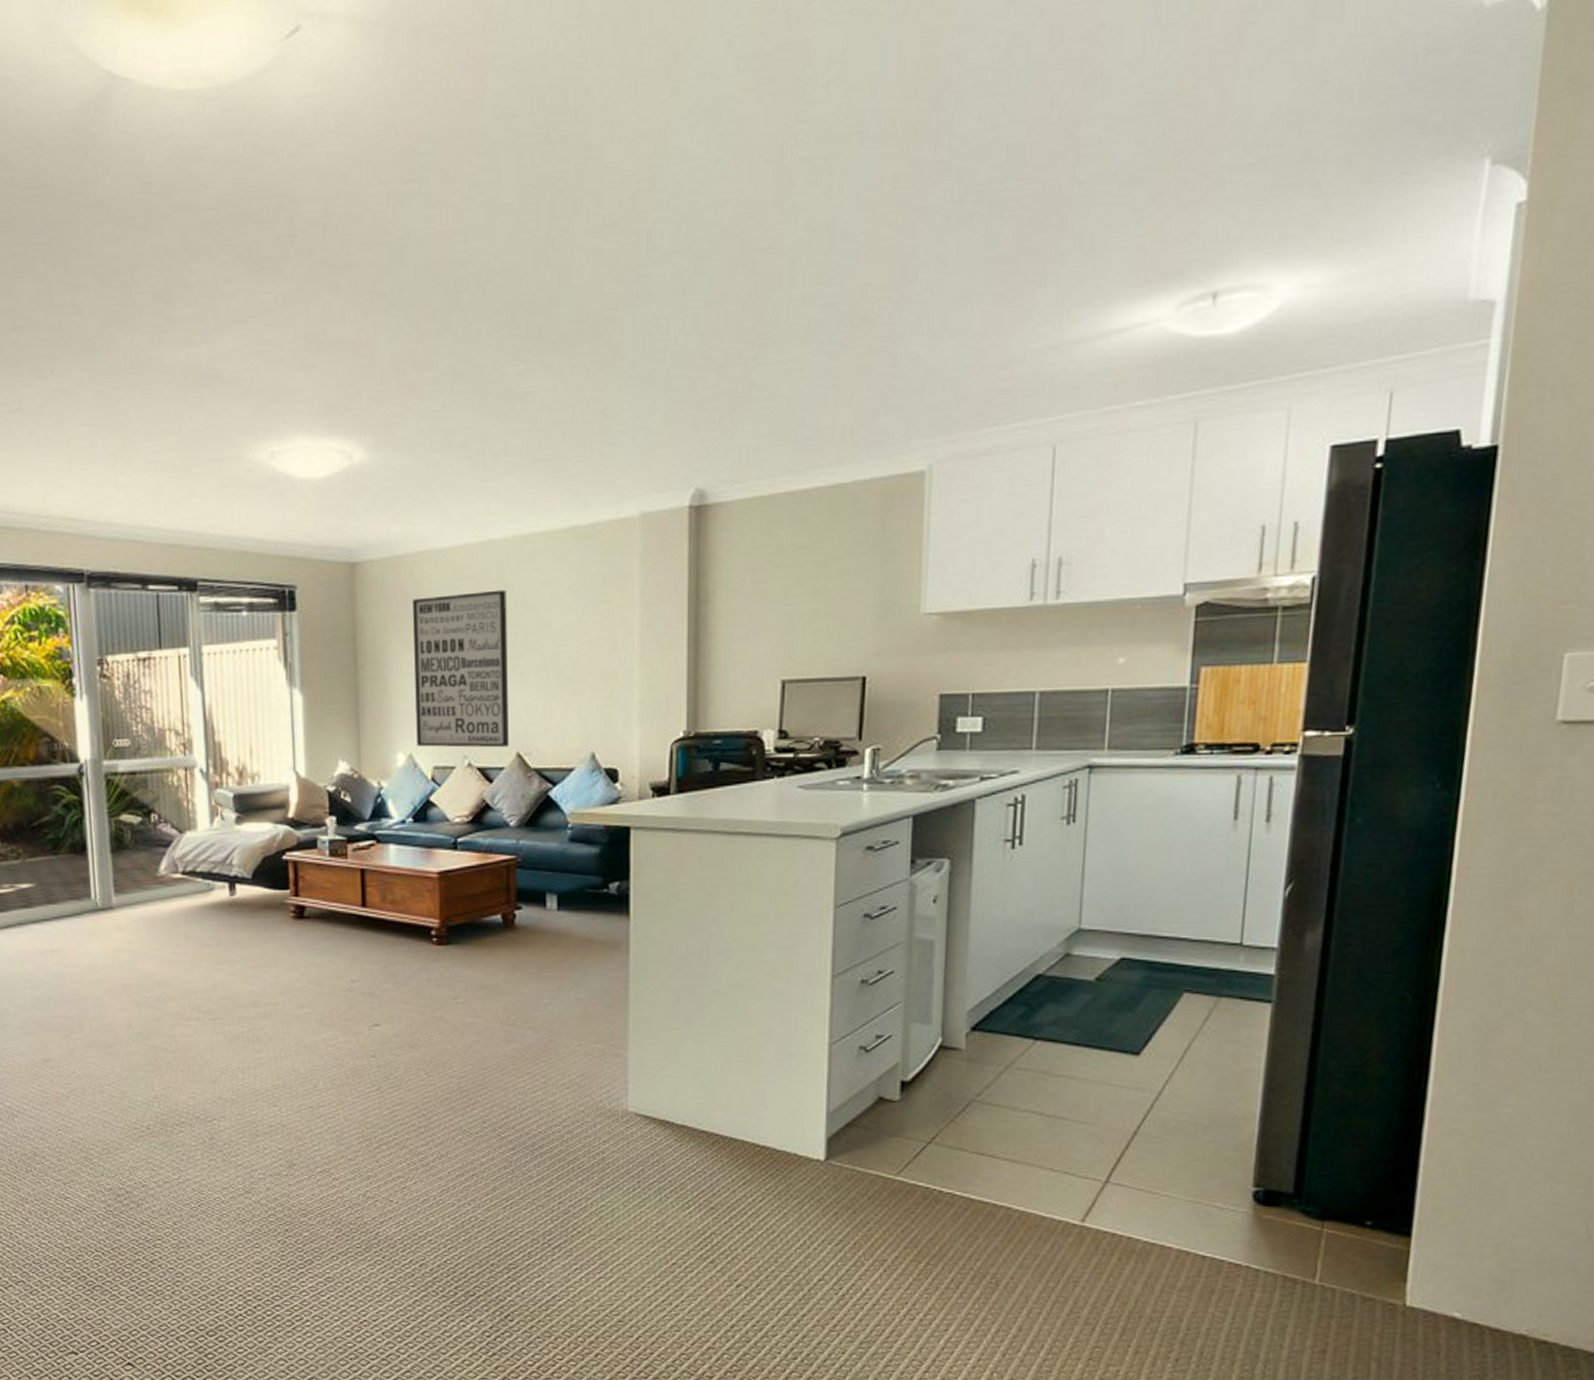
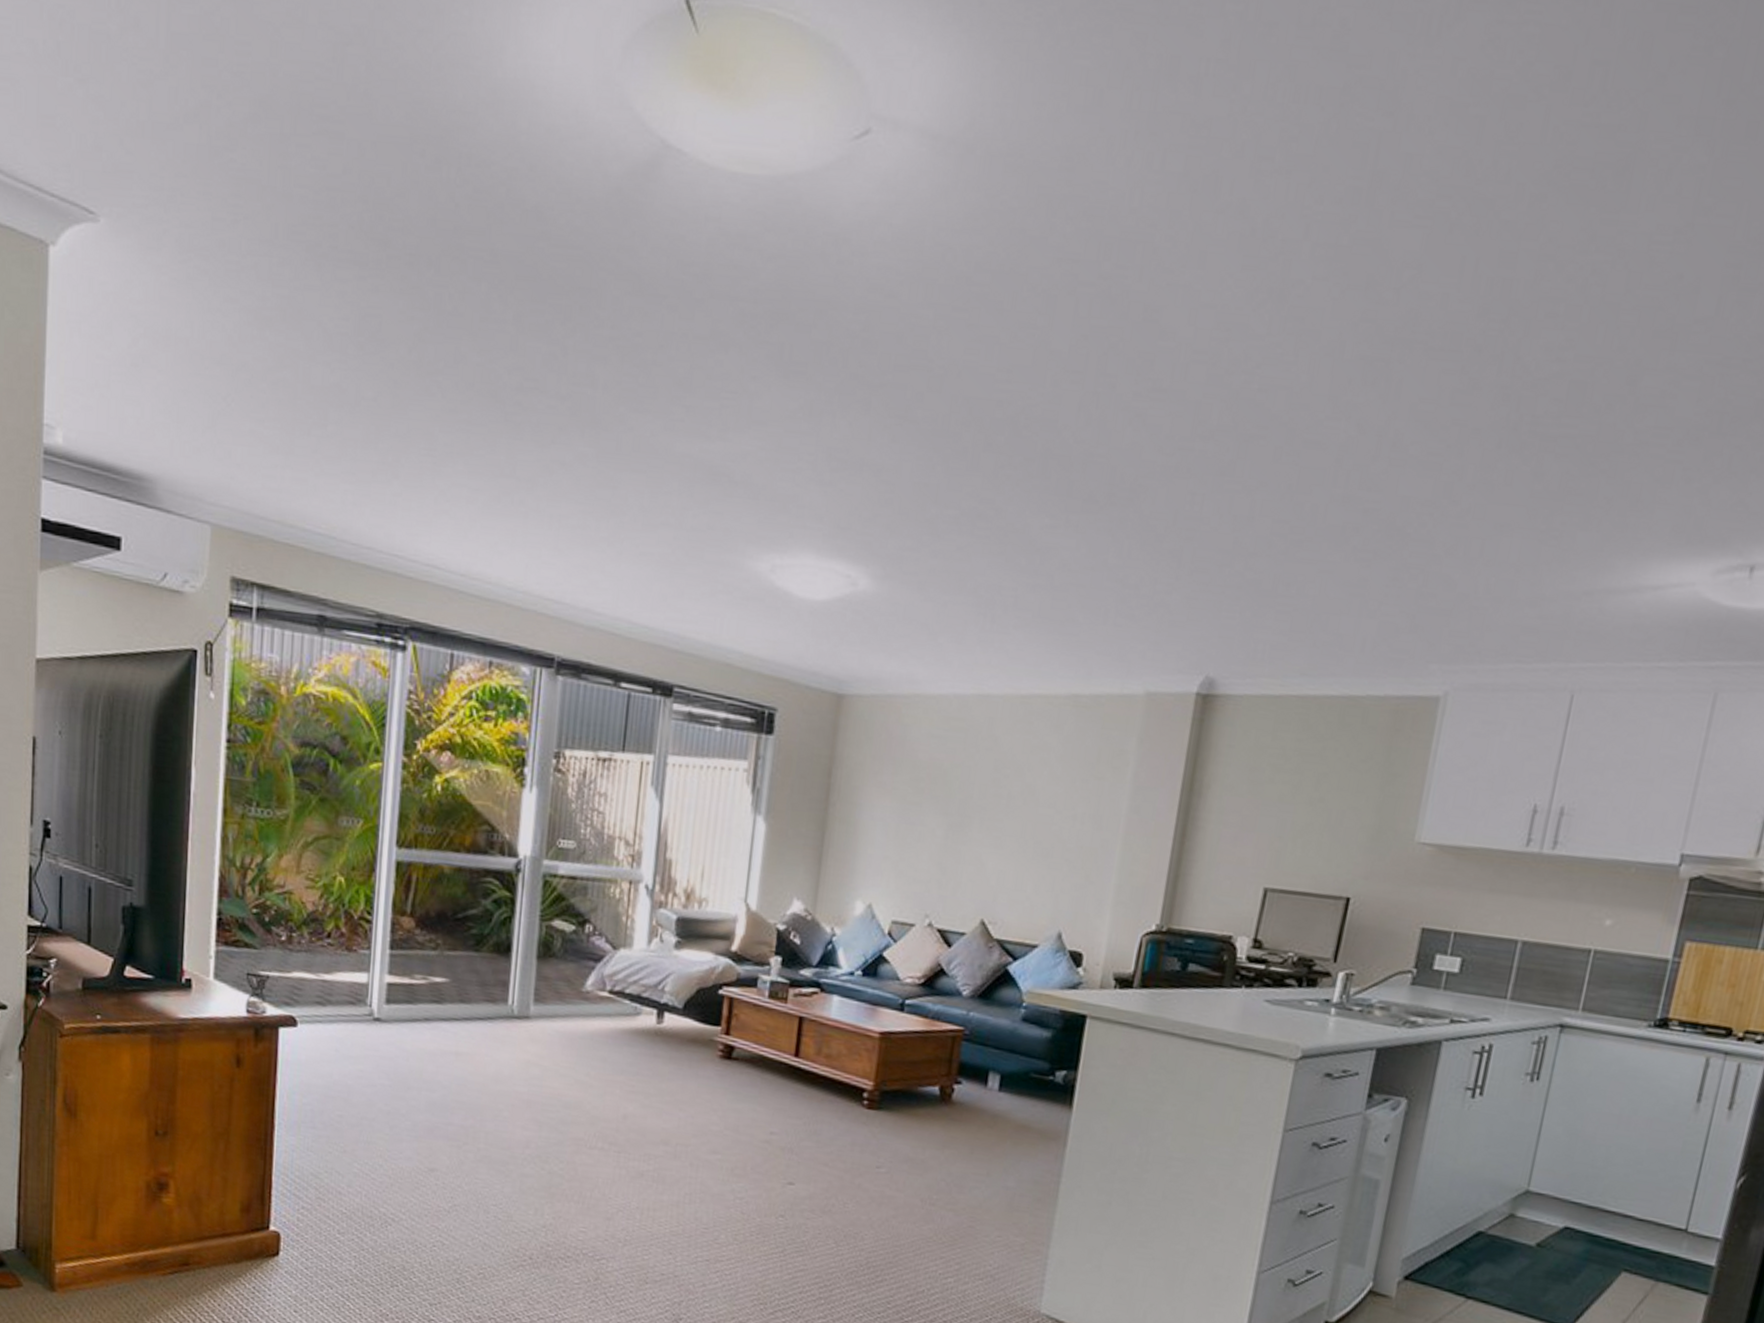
wall art: present [413,589,509,748] -> none [878,742,996,913]

